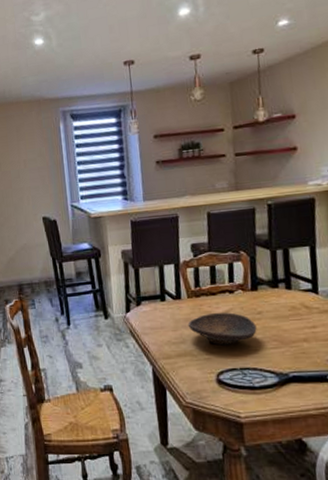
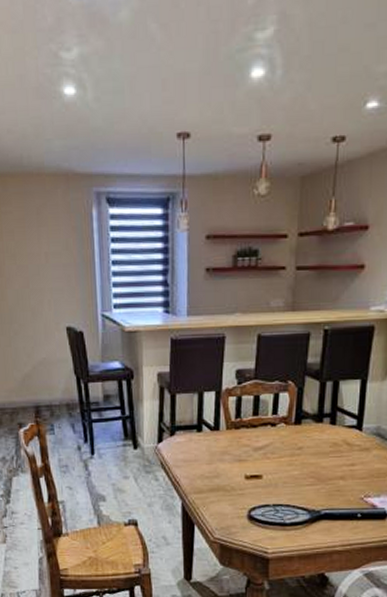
decorative bowl: present [187,312,257,345] -> none [224,447,295,481]

